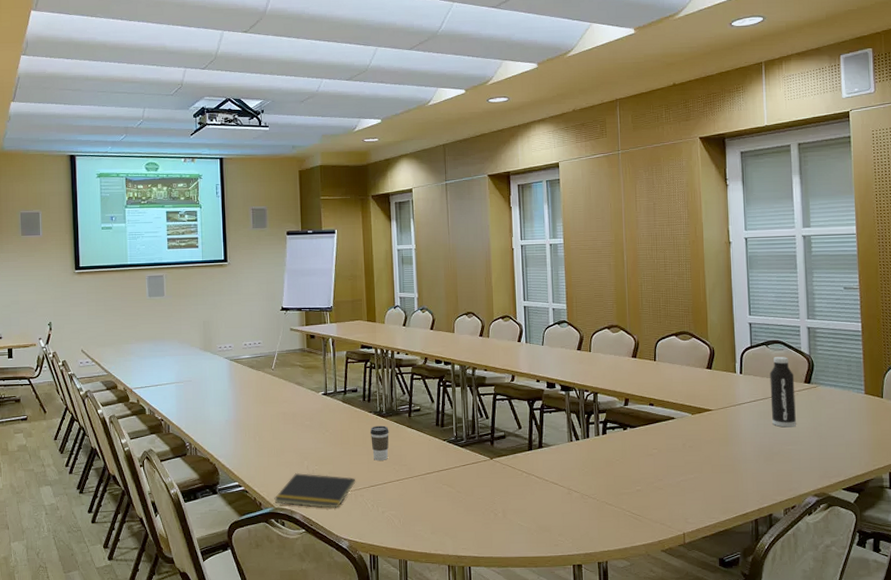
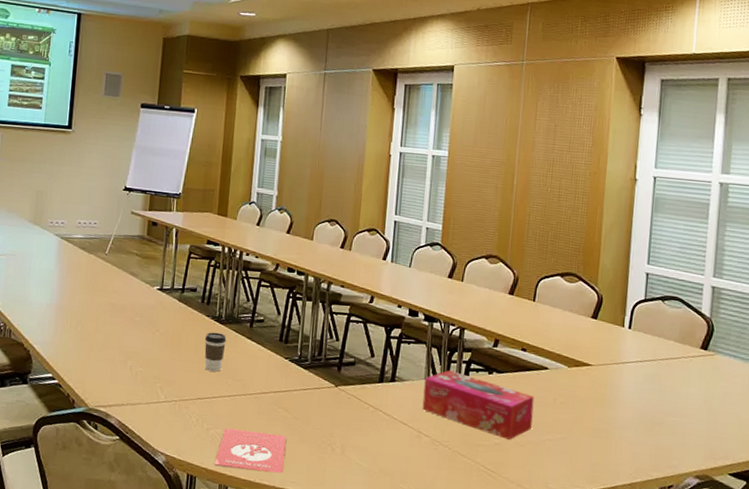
notepad: present [274,472,356,508] -> none [89,372,183,418]
book: none [393,508,454,544] -> present [214,428,286,474]
tissue box: none [568,431,667,485] -> present [422,370,534,440]
water bottle: present [770,357,796,428] -> none [658,315,690,397]

